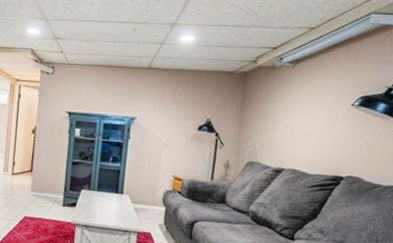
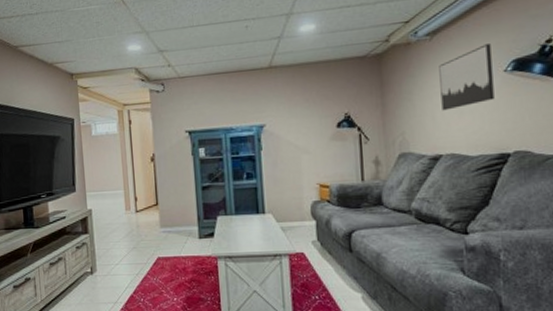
wall art: none [291,79,344,131] -> present [439,44,495,111]

